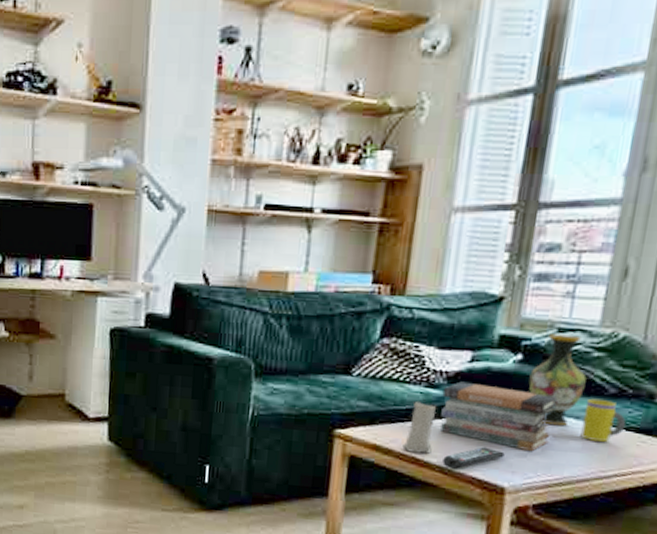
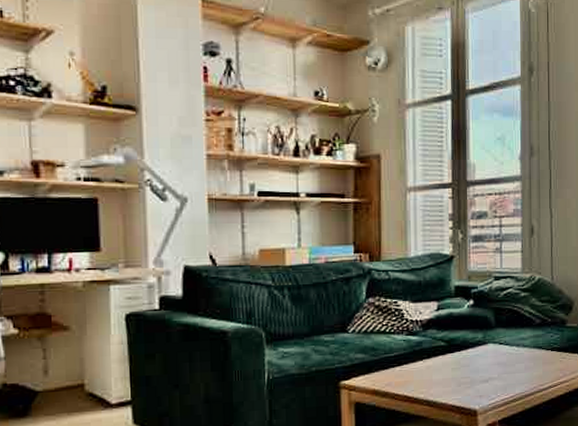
candle: present [402,398,437,454] -> none [396,345,419,393]
book stack: present [440,381,558,452] -> none [420,327,503,378]
remote control: present [442,446,505,469] -> none [428,378,472,401]
vase: present [528,334,587,426] -> none [481,281,519,354]
mug: present [580,398,626,443] -> none [522,328,550,363]

